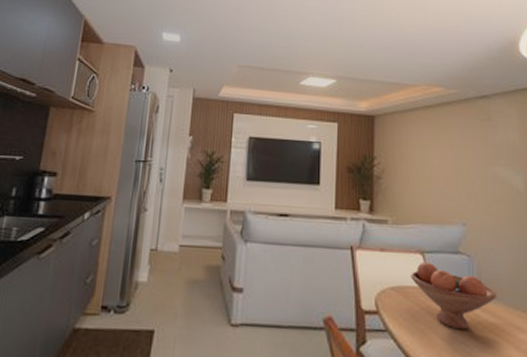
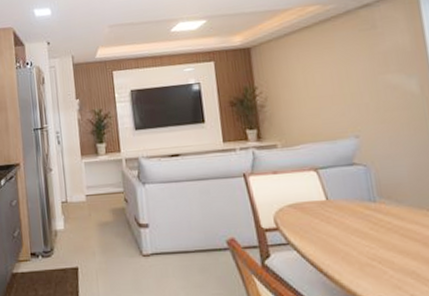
fruit bowl: present [411,262,498,330] -> none [306,178,400,235]

